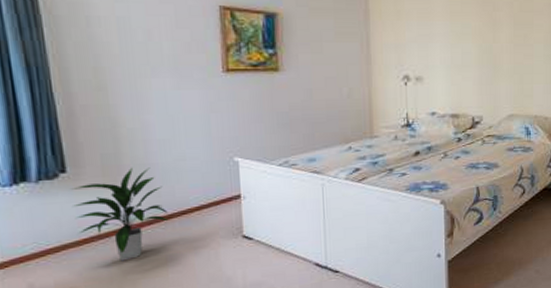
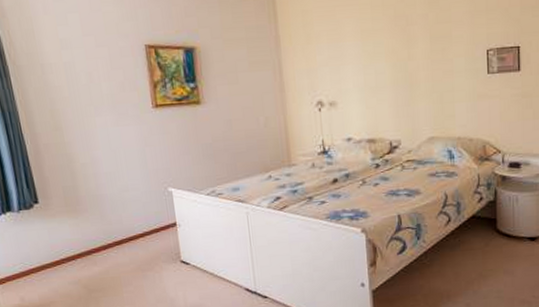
indoor plant: present [71,167,169,261] -> none [43,198,119,281]

